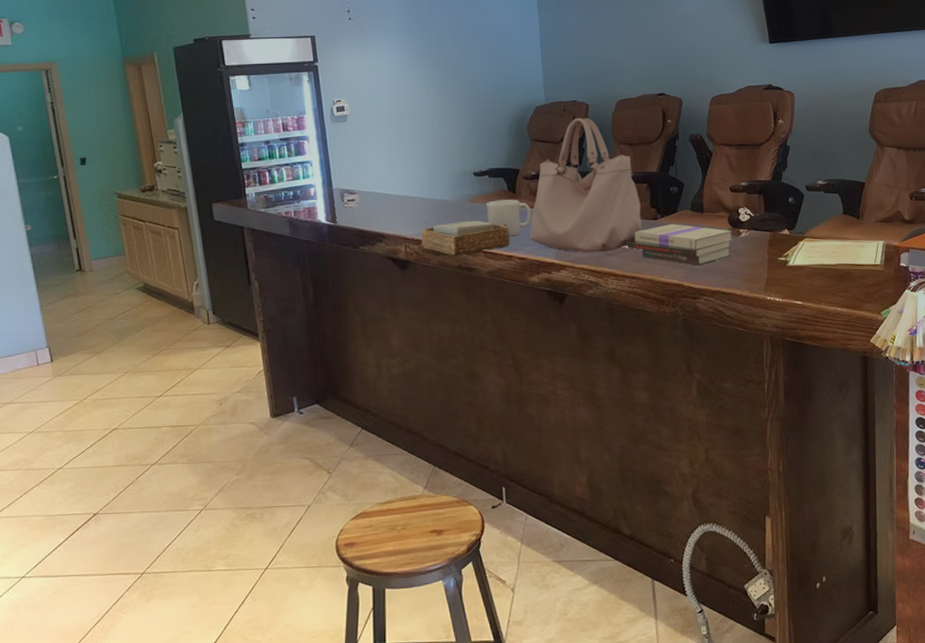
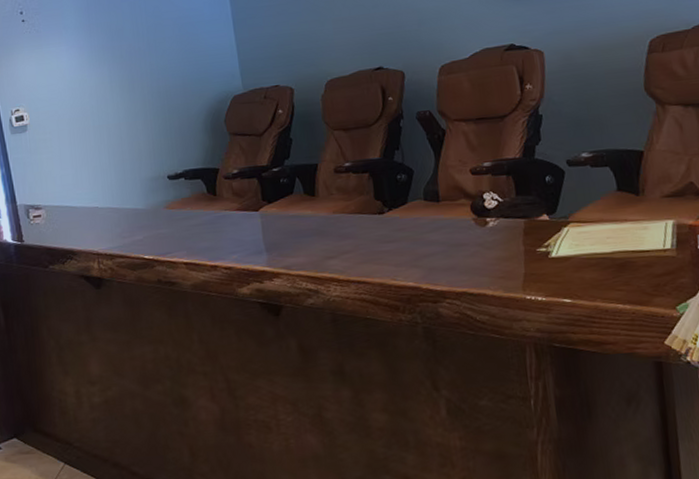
napkin holder: present [422,220,509,256] -> none [115,228,213,270]
mug: present [486,199,532,237] -> none [183,202,237,245]
handbag: present [529,118,643,253] -> none [235,104,367,257]
books: present [627,224,733,266] -> none [350,217,478,264]

